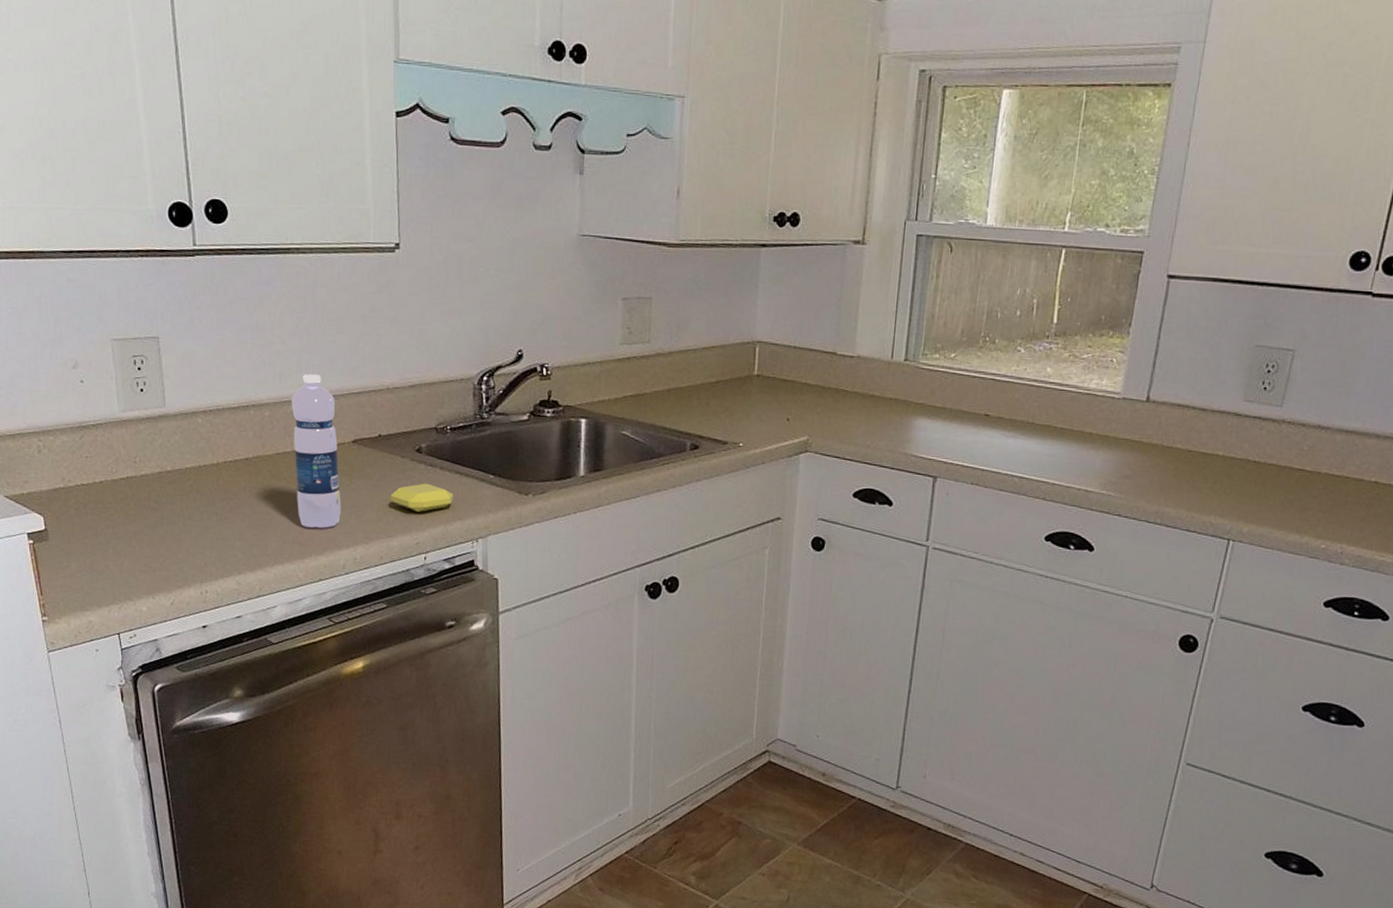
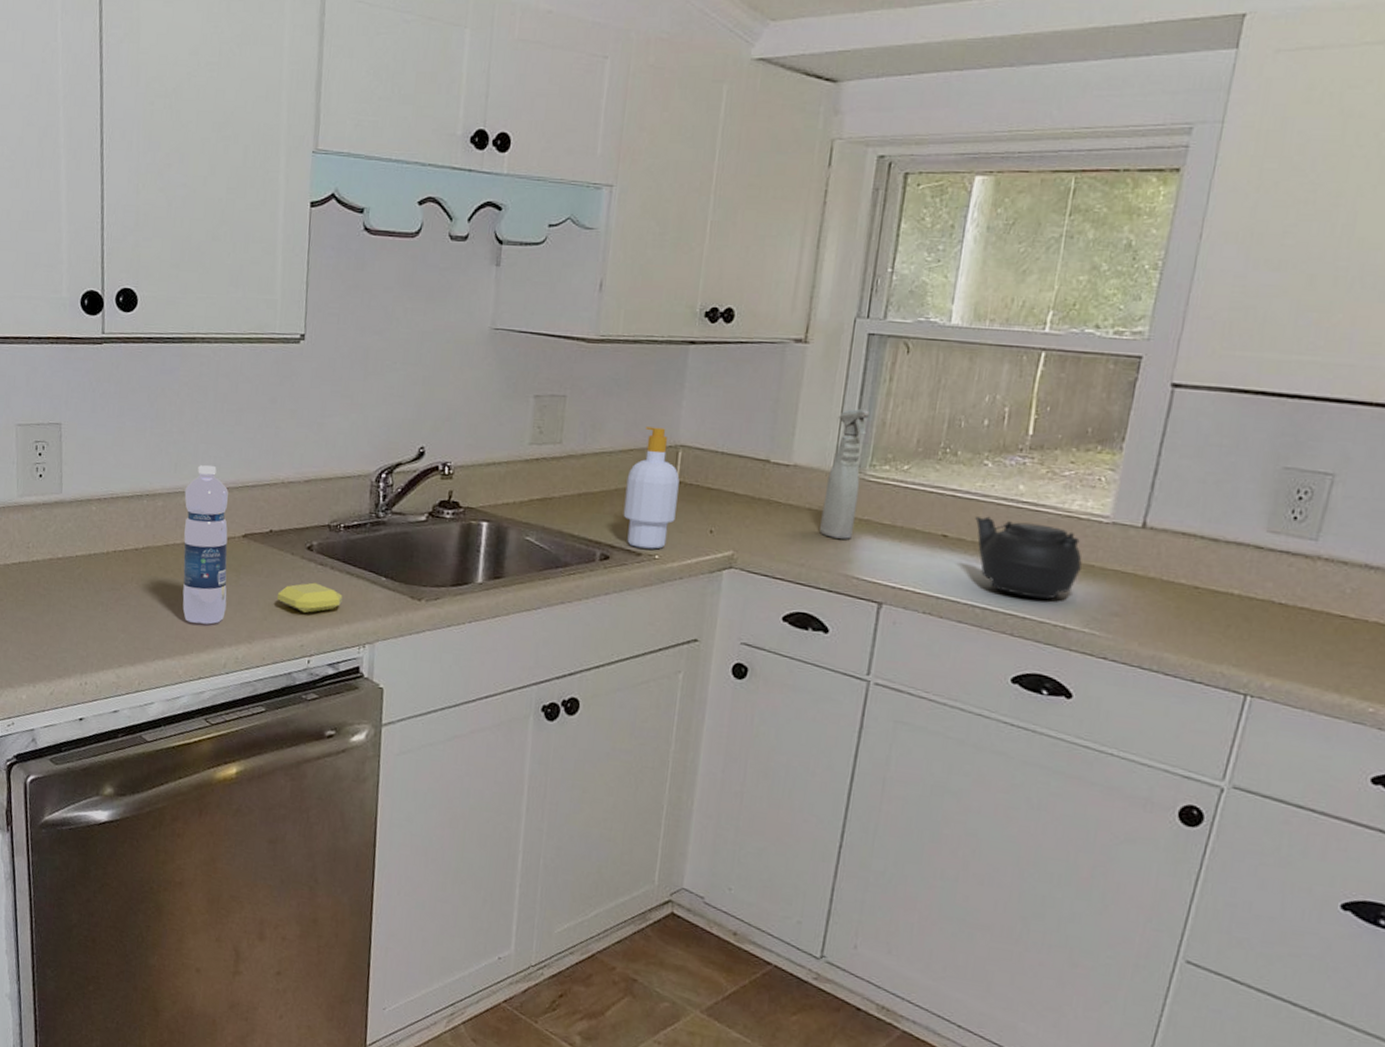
soap bottle: none [709,325,758,438] -> present [623,426,680,549]
spray bottle: none [882,304,920,422] -> present [819,409,869,539]
teapot: none [1012,396,1099,467] -> present [975,516,1082,600]

